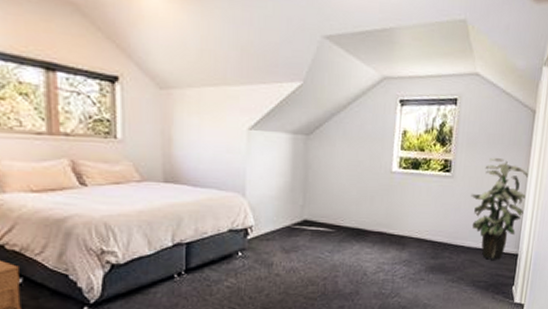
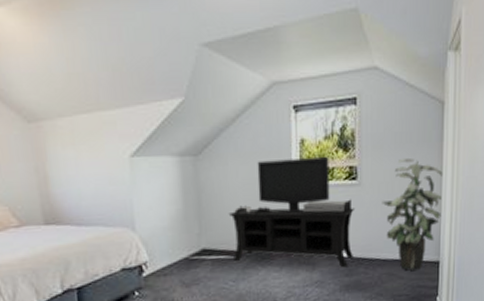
media console: none [331,146,447,251] -> present [228,157,356,268]

